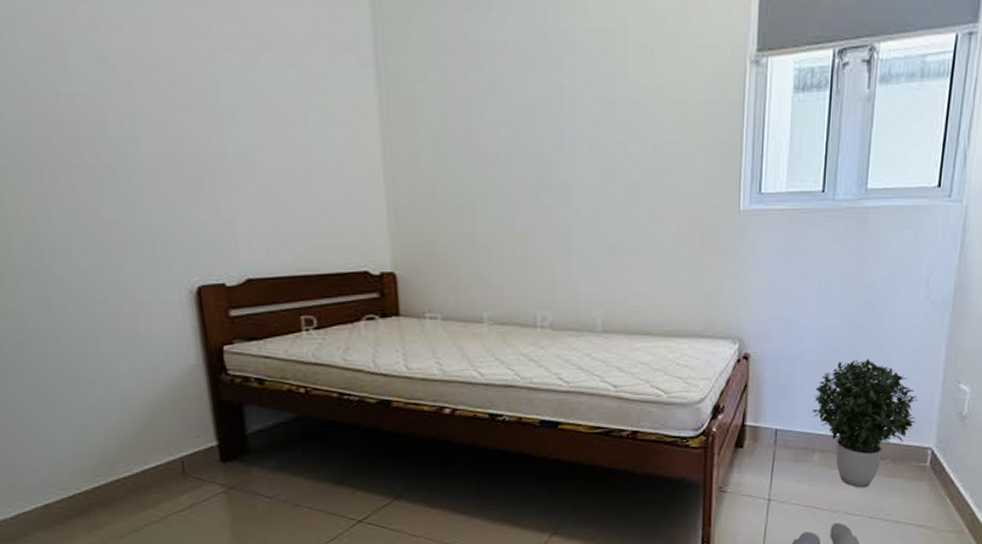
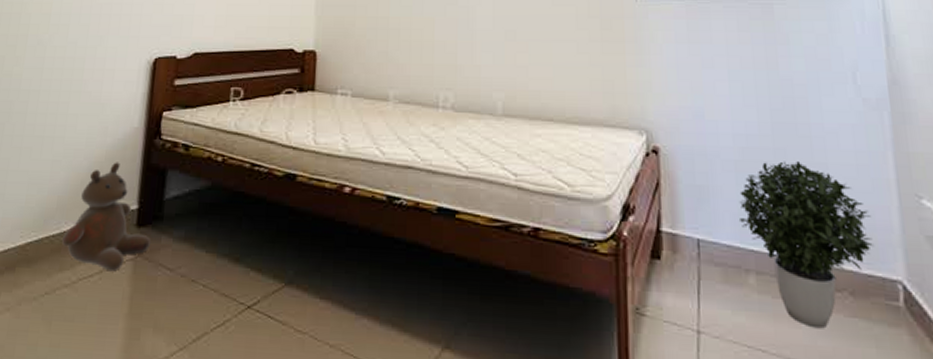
teddy bear: none [136,401,242,504] -> present [62,162,152,270]

